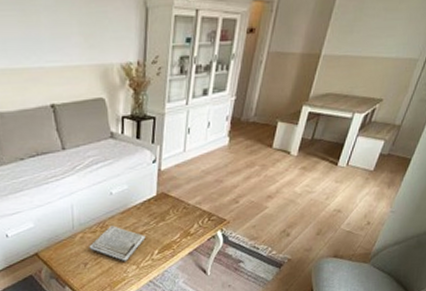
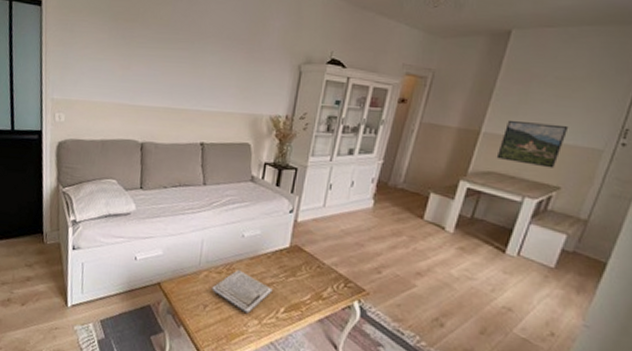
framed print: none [333,38,393,83] -> present [496,119,569,168]

